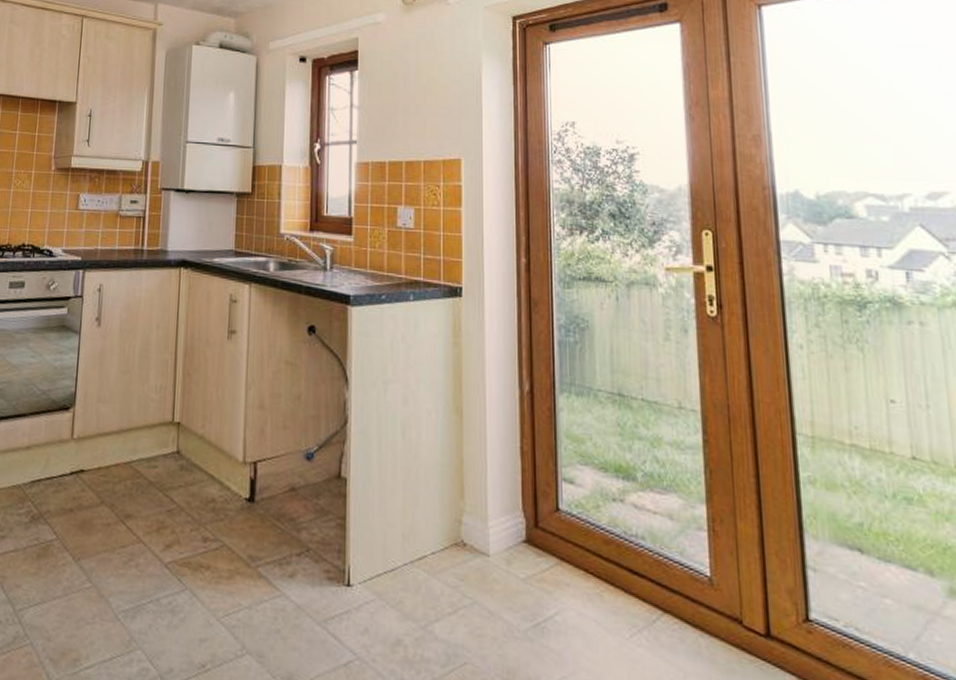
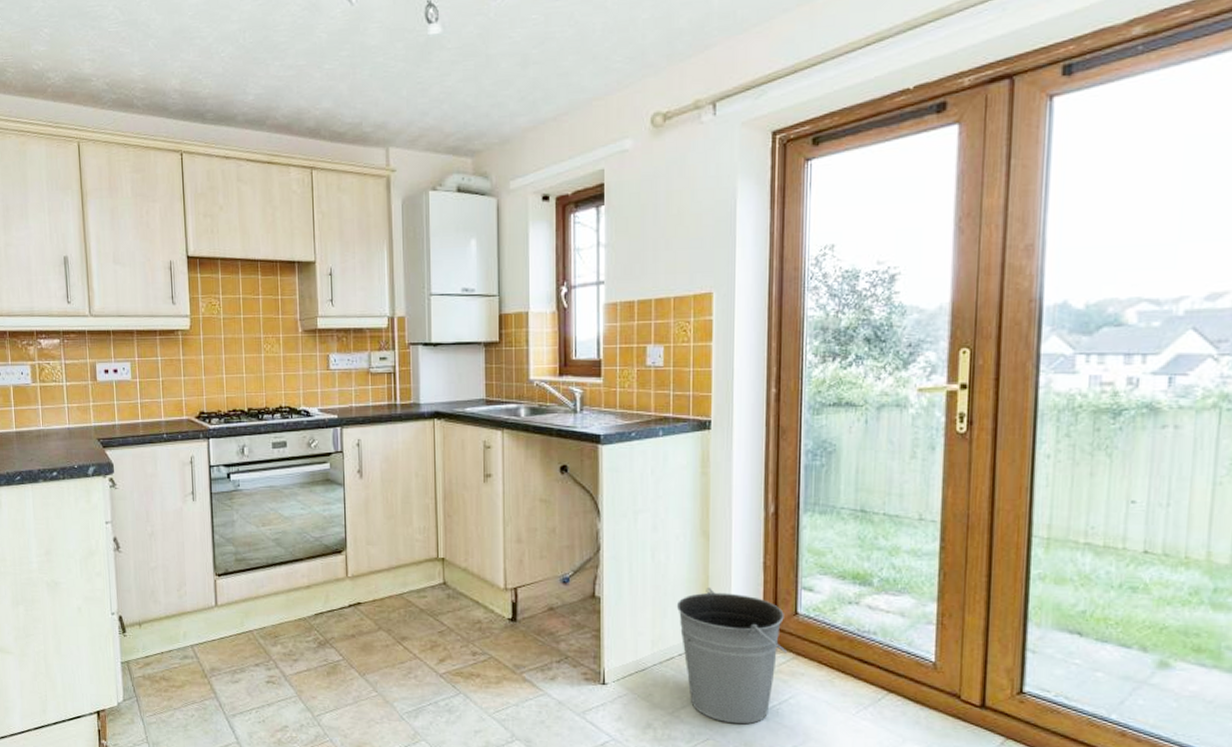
bucket: none [428,473,549,646] -> present [676,588,786,724]

